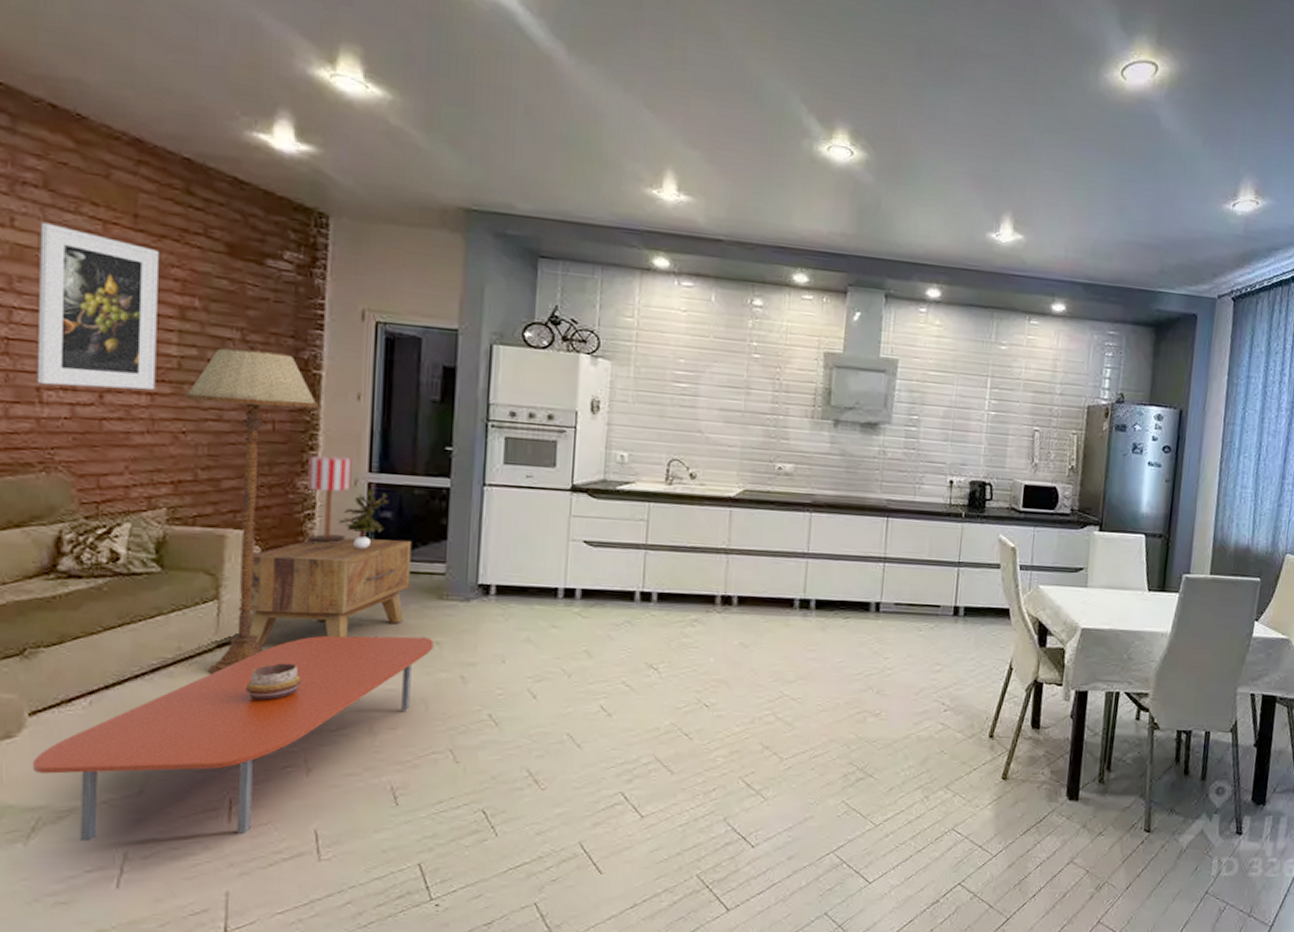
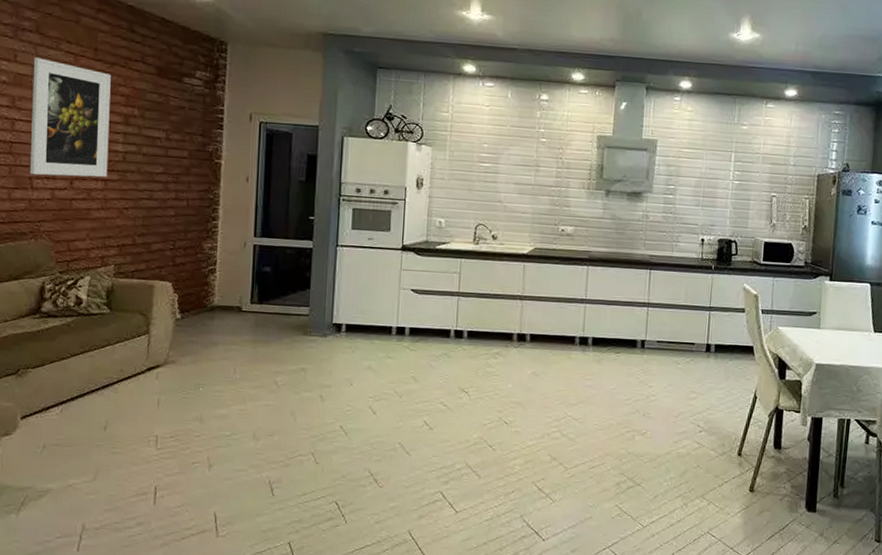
coffee table: present [32,635,434,842] -> none [22,362,300,515]
floor lamp: present [184,342,318,674] -> none [127,140,219,391]
decorative bowl: present [246,663,302,700] -> none [167,383,206,412]
side table: present [249,537,412,648] -> none [169,287,285,371]
table lamp: present [307,455,352,545] -> none [211,224,242,293]
potted plant: present [337,489,390,550] -> none [231,249,269,296]

